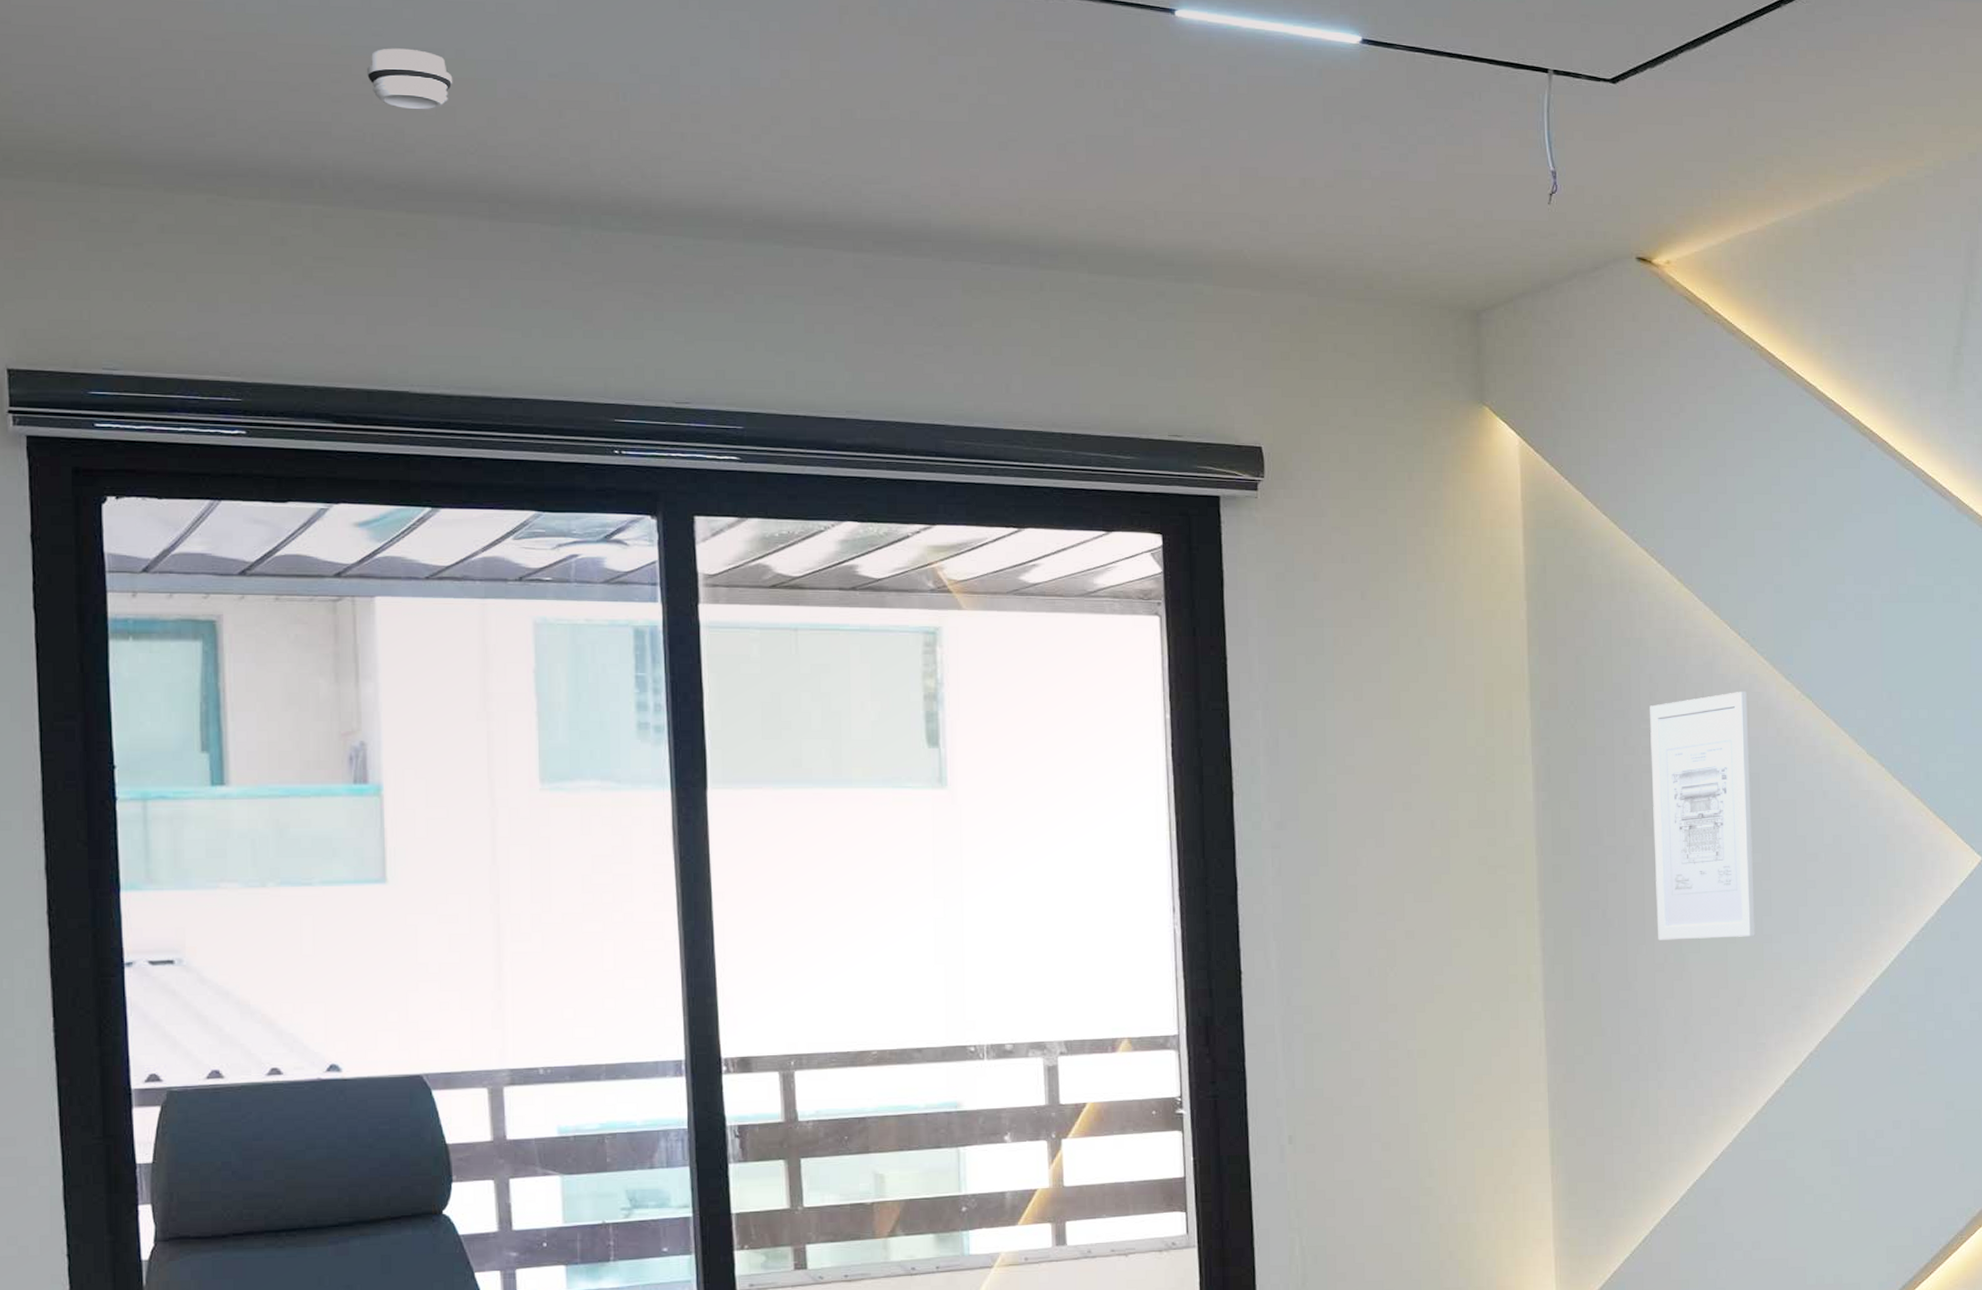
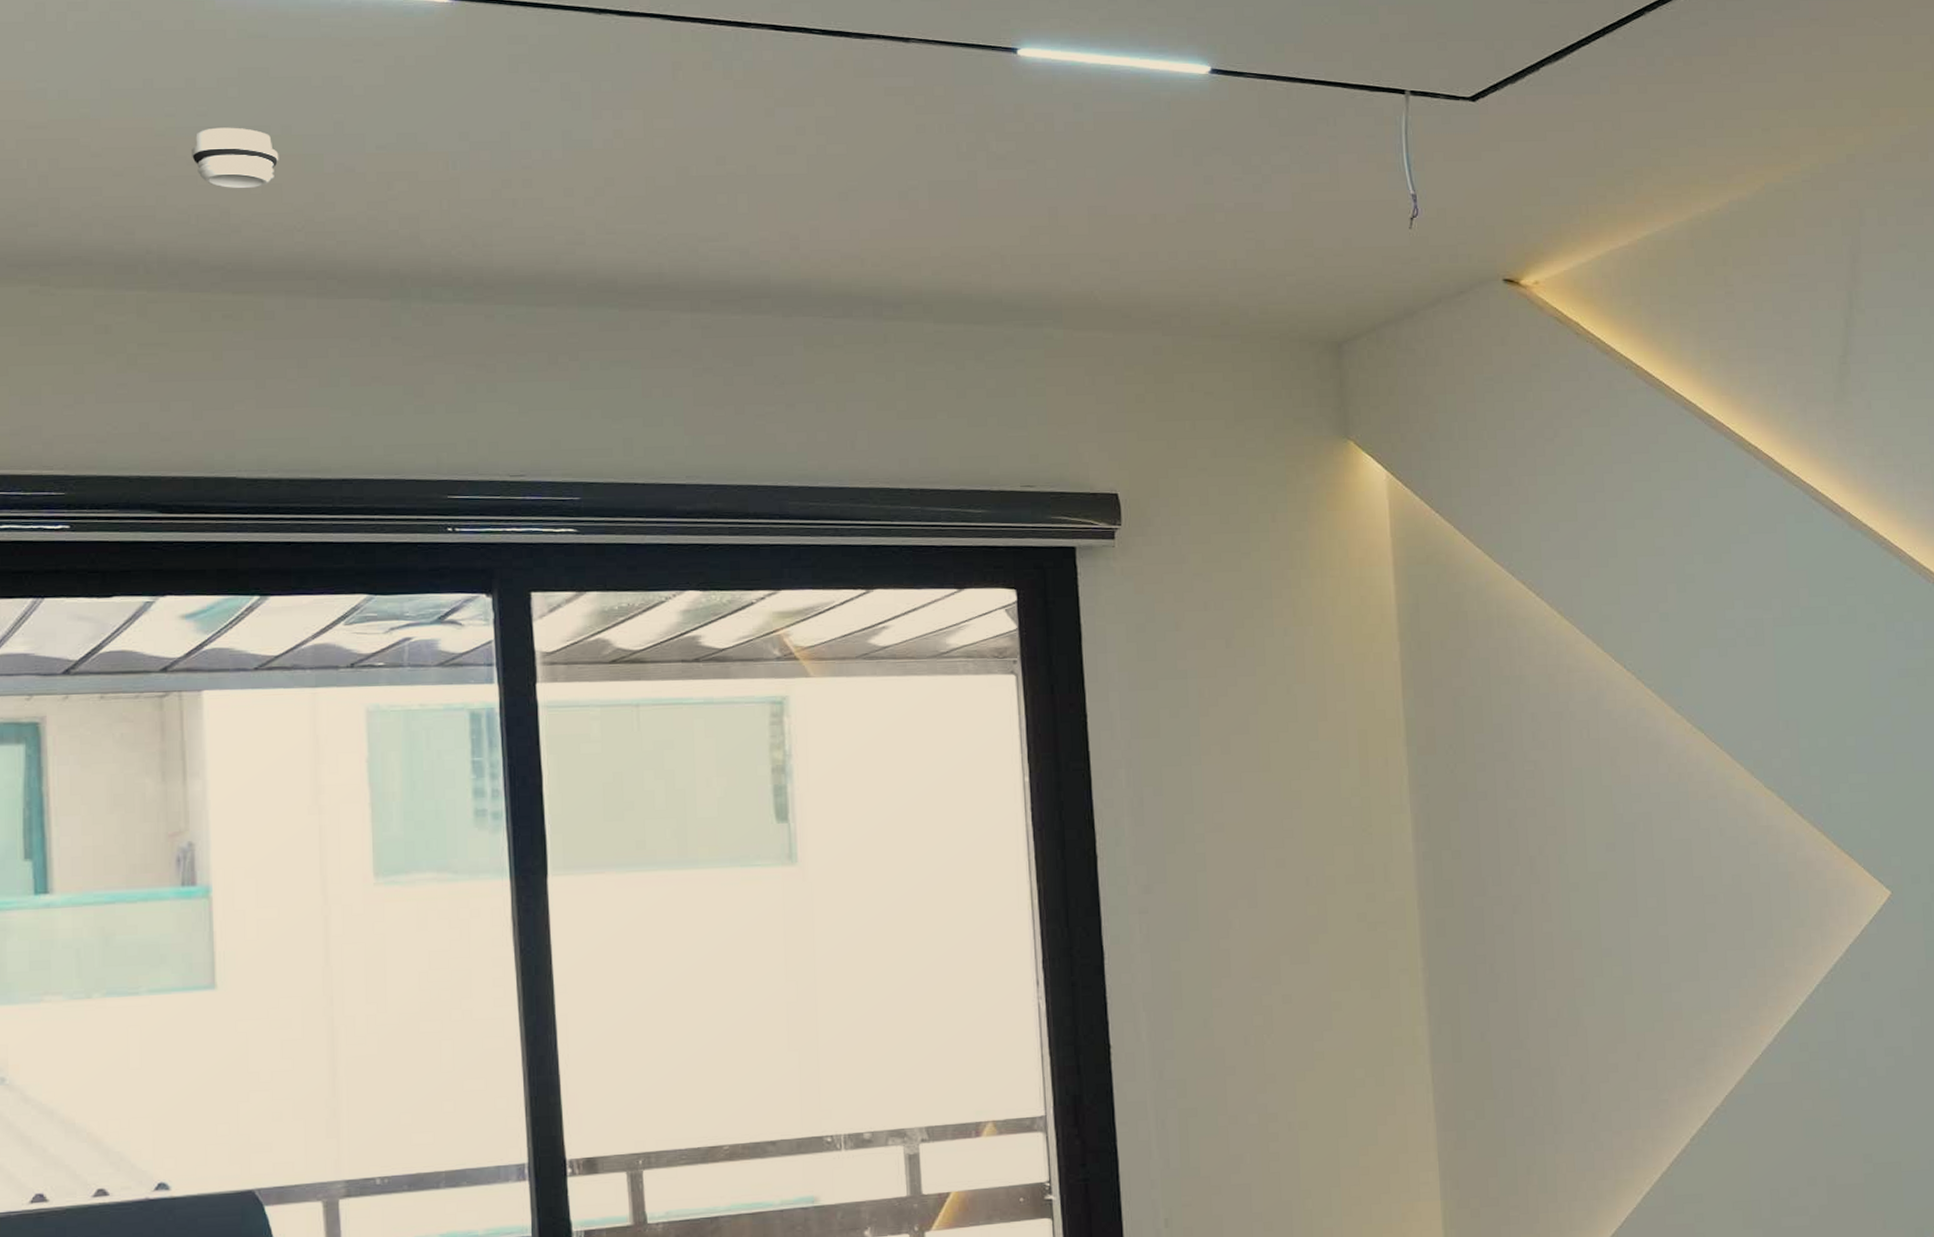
wall art: present [1650,691,1755,940] -> none [1533,726,1653,994]

